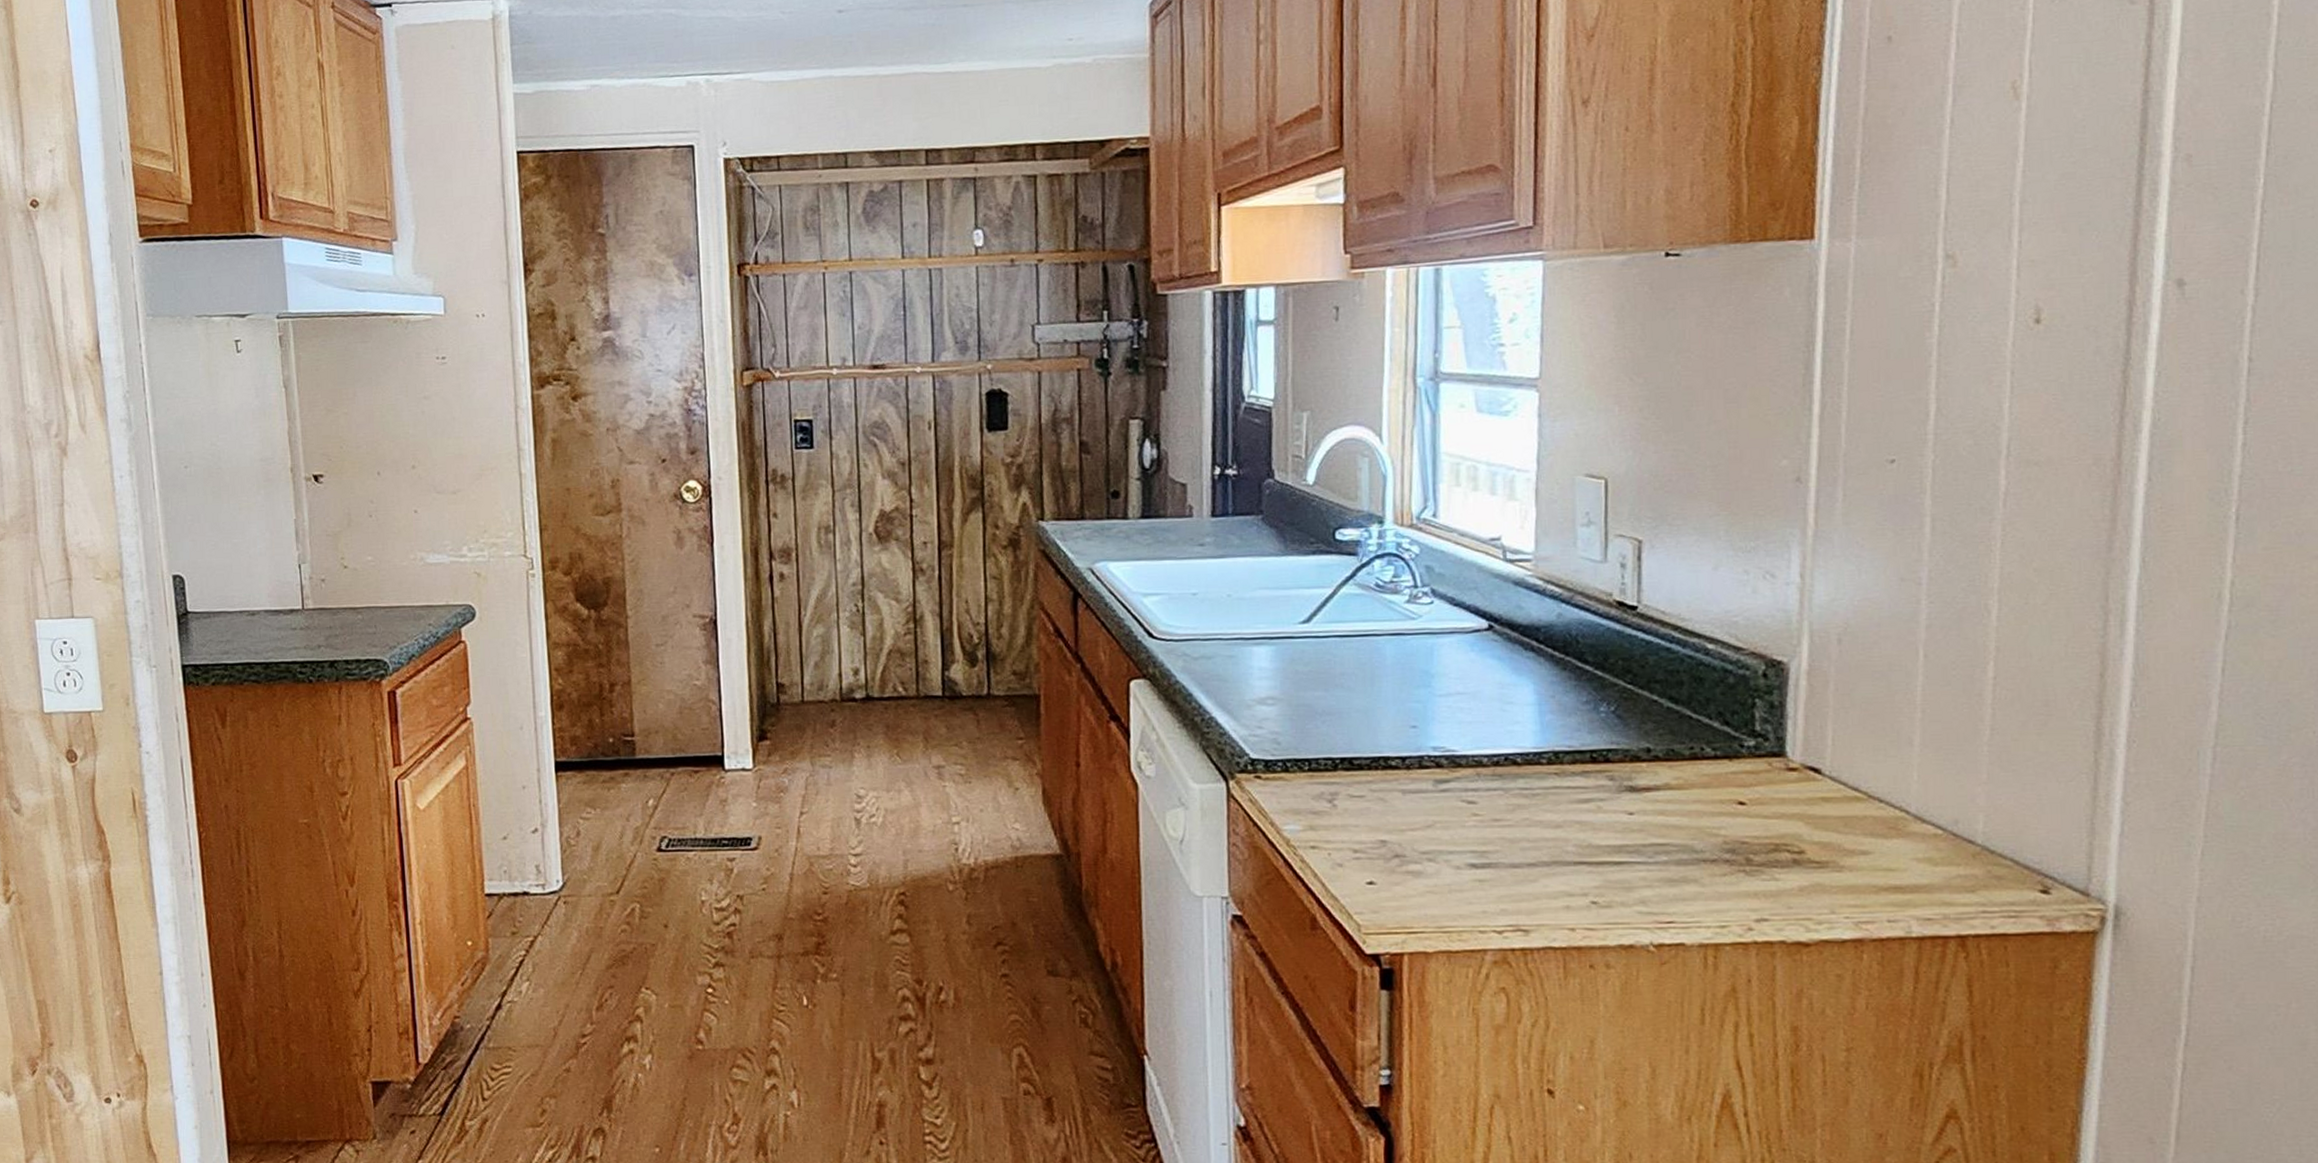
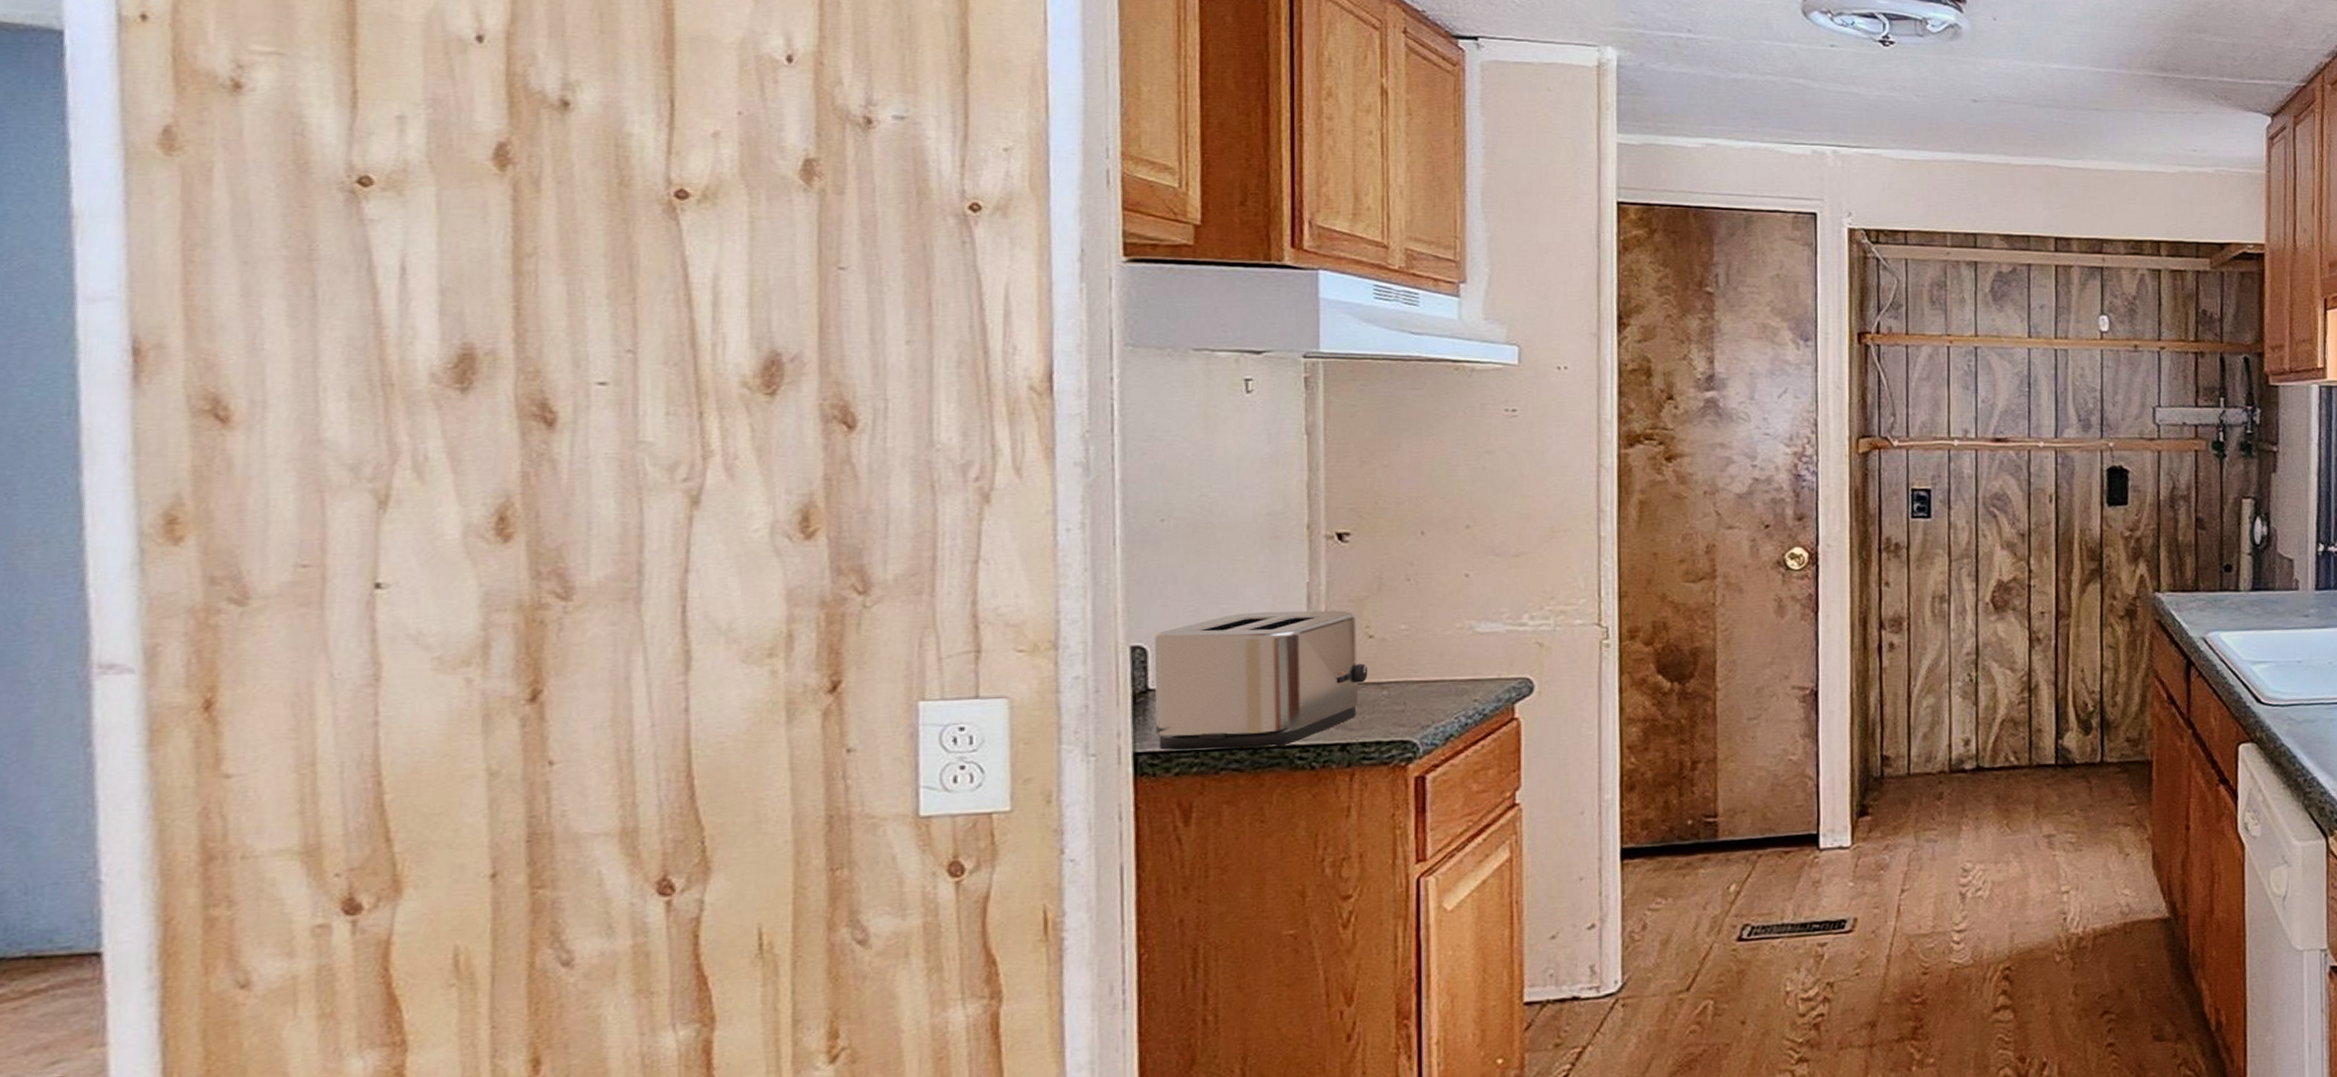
toaster: none [188,544,346,664] -> present [1153,610,1368,750]

